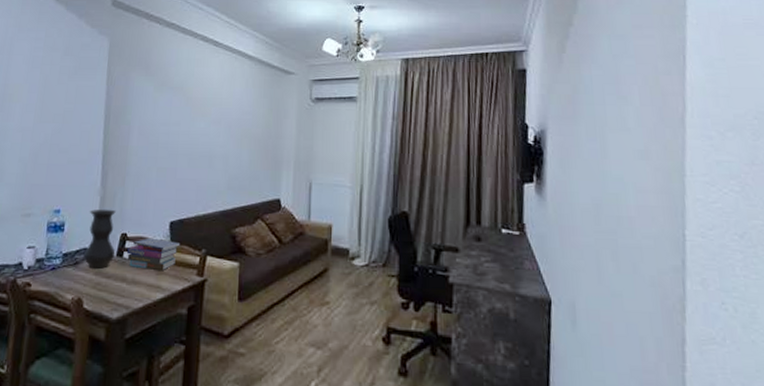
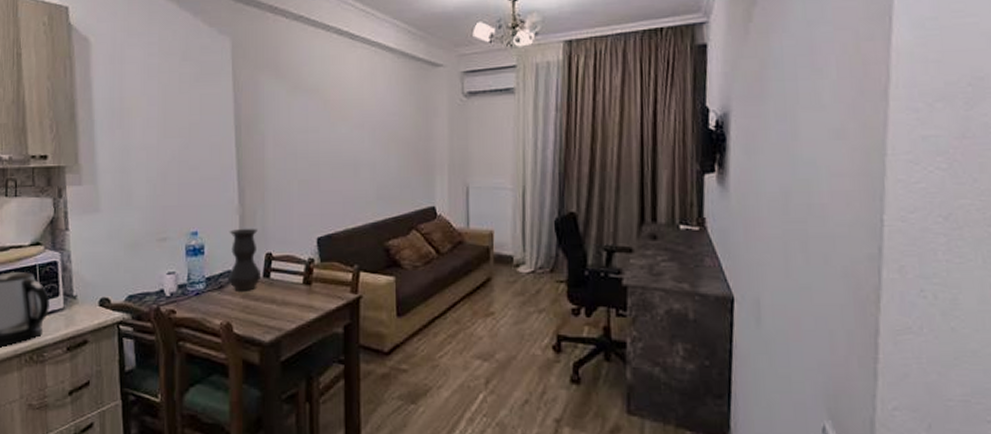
books: present [127,237,181,270] -> none [274,256,331,289]

